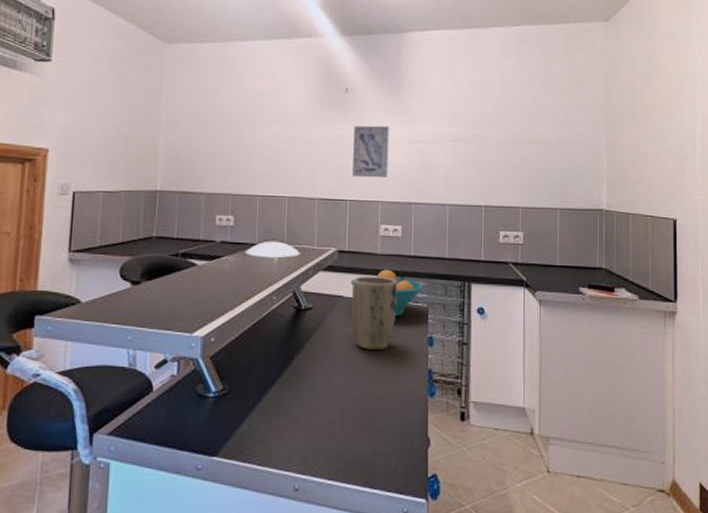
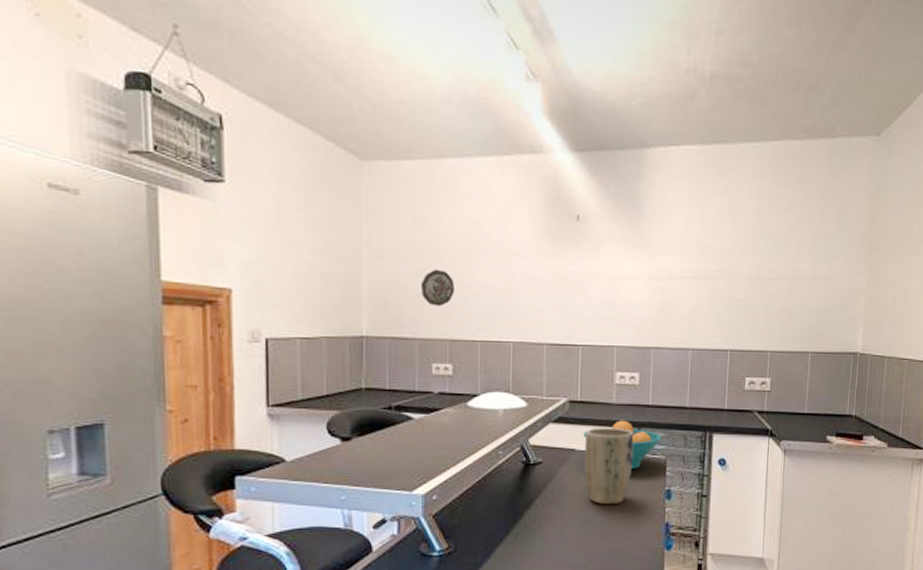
decorative plate: none [209,133,239,165] -> present [420,269,455,307]
wall art: present [352,125,389,178] -> none [585,259,627,320]

